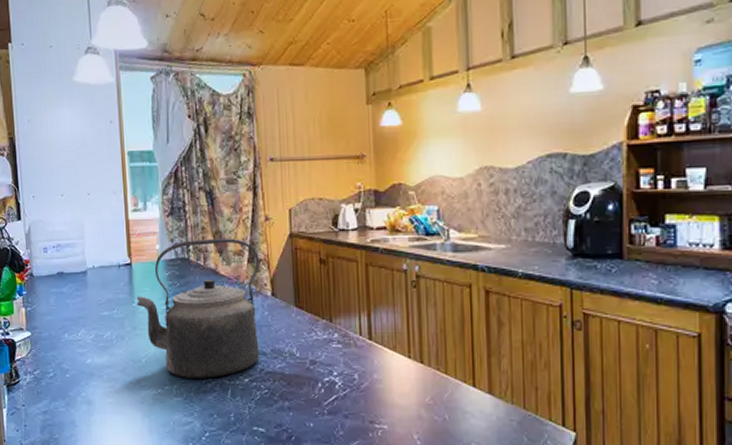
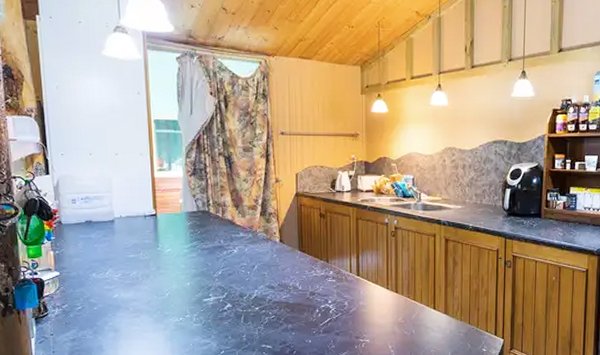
kettle: present [136,238,260,378] -> none [161,195,270,308]

